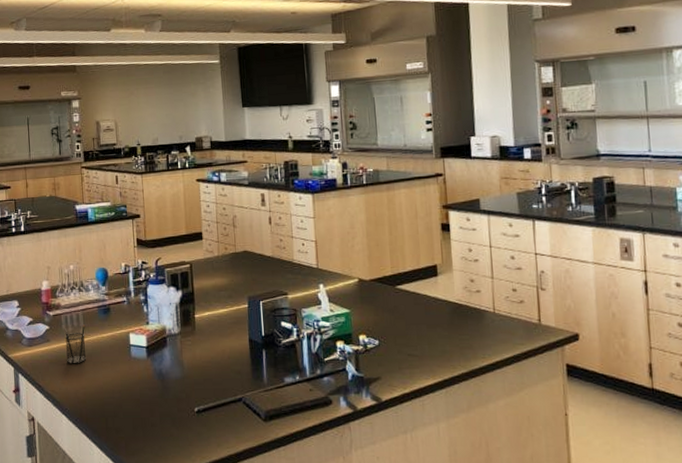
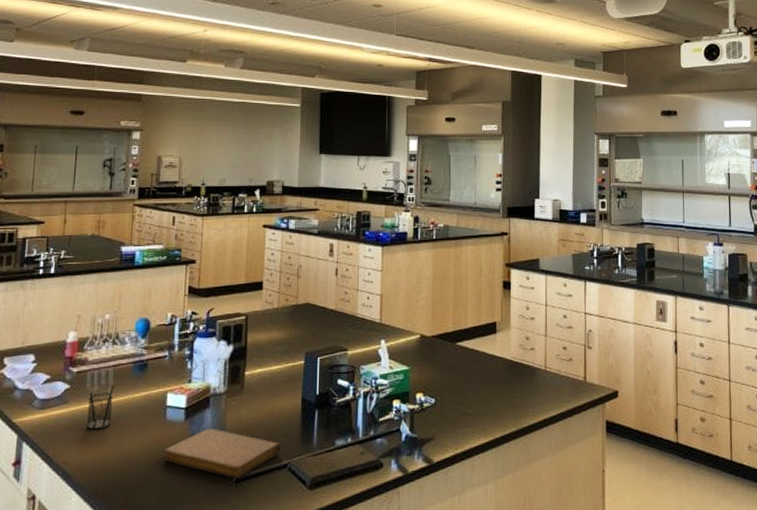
notebook: none [133,365,234,409] -> present [164,428,281,478]

